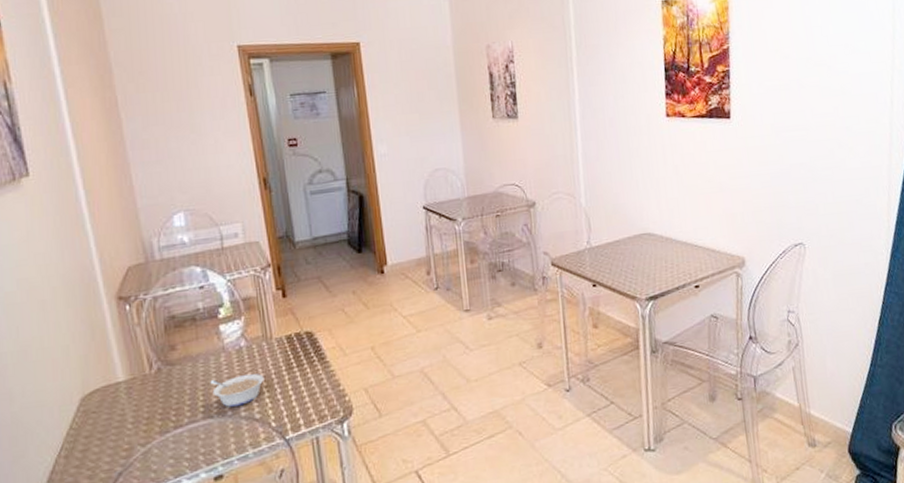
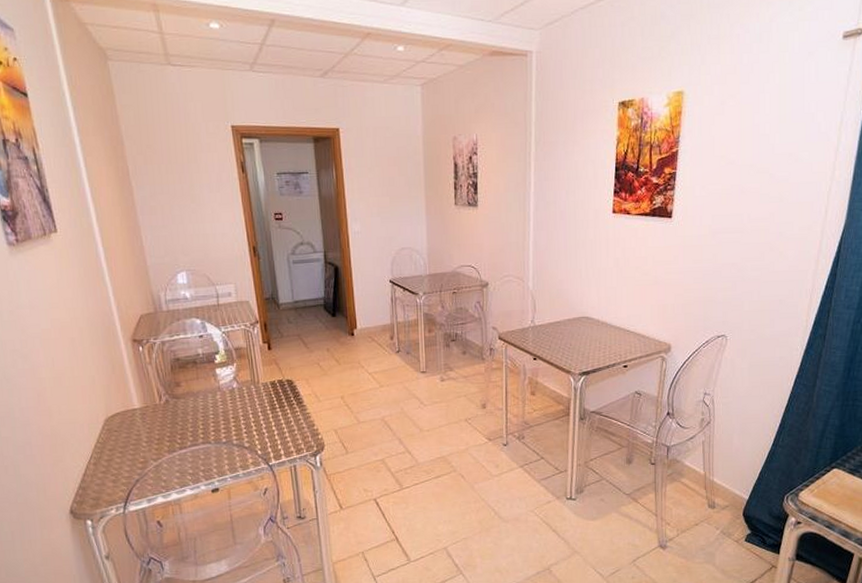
legume: present [210,373,264,407] -> none [208,410,252,436]

